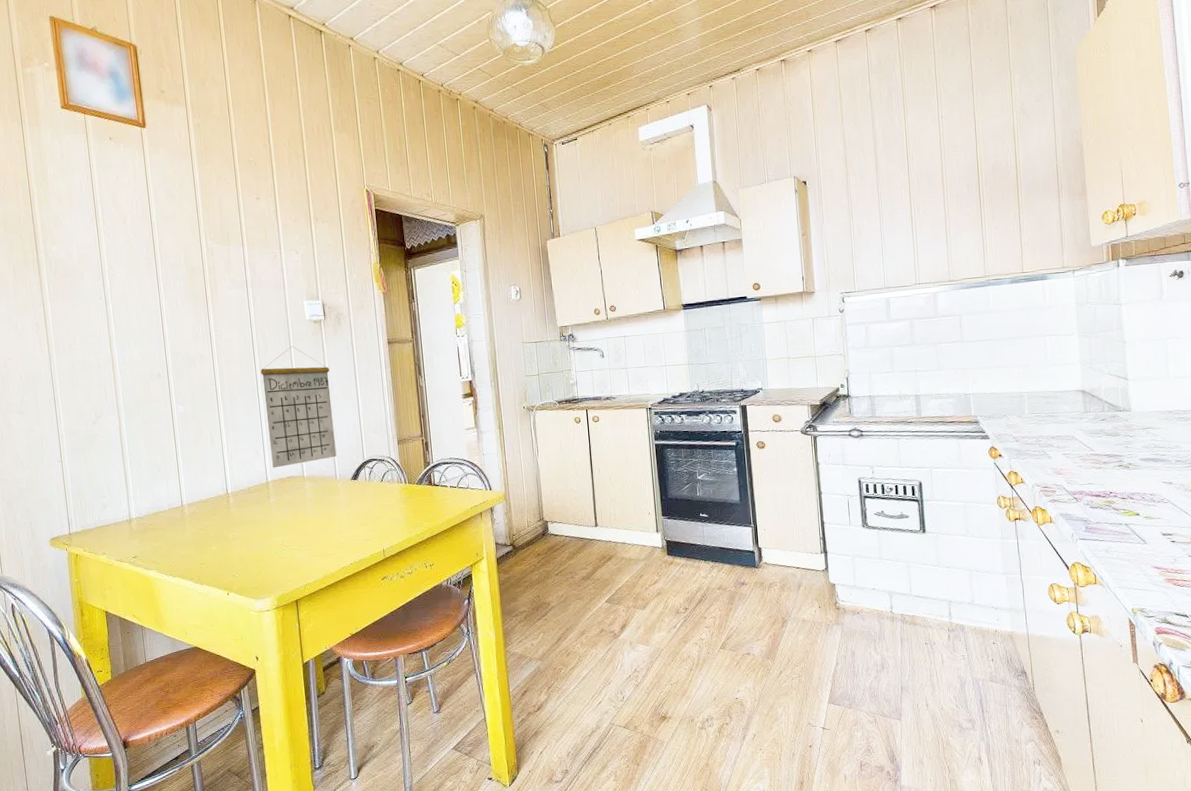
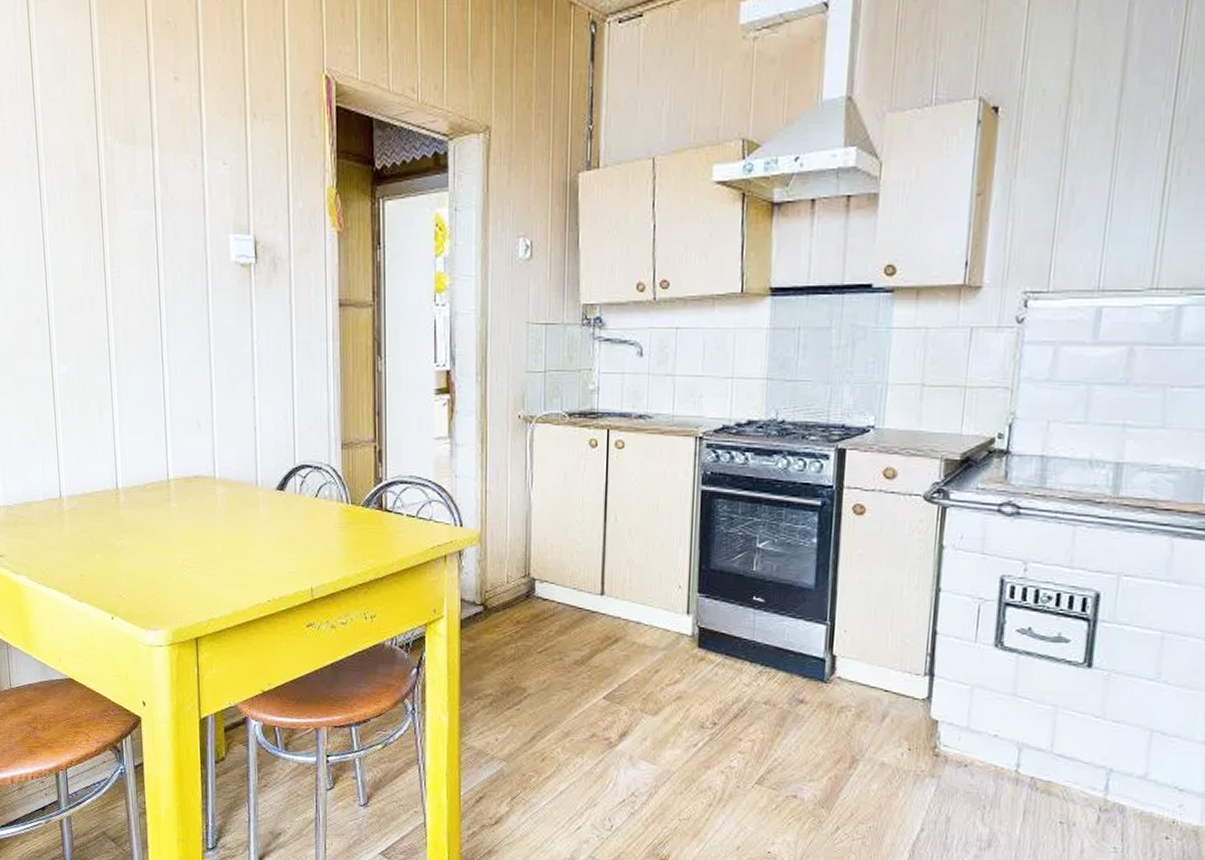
calendar: present [260,346,337,468] -> none [167,297,260,462]

